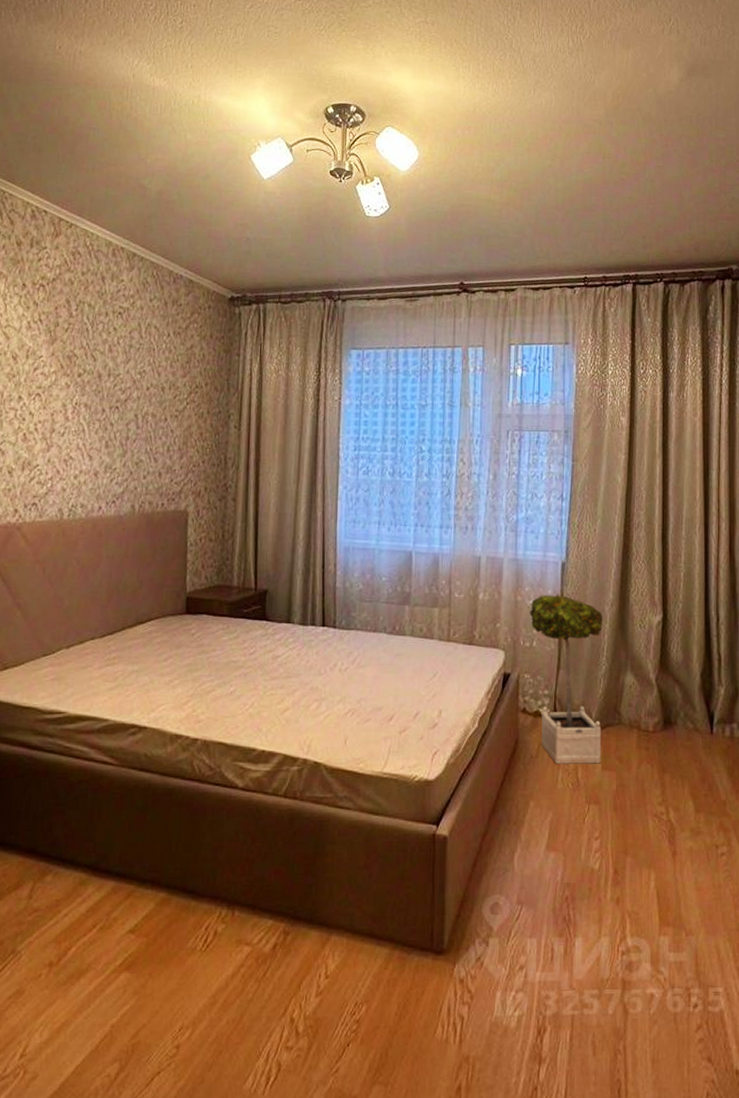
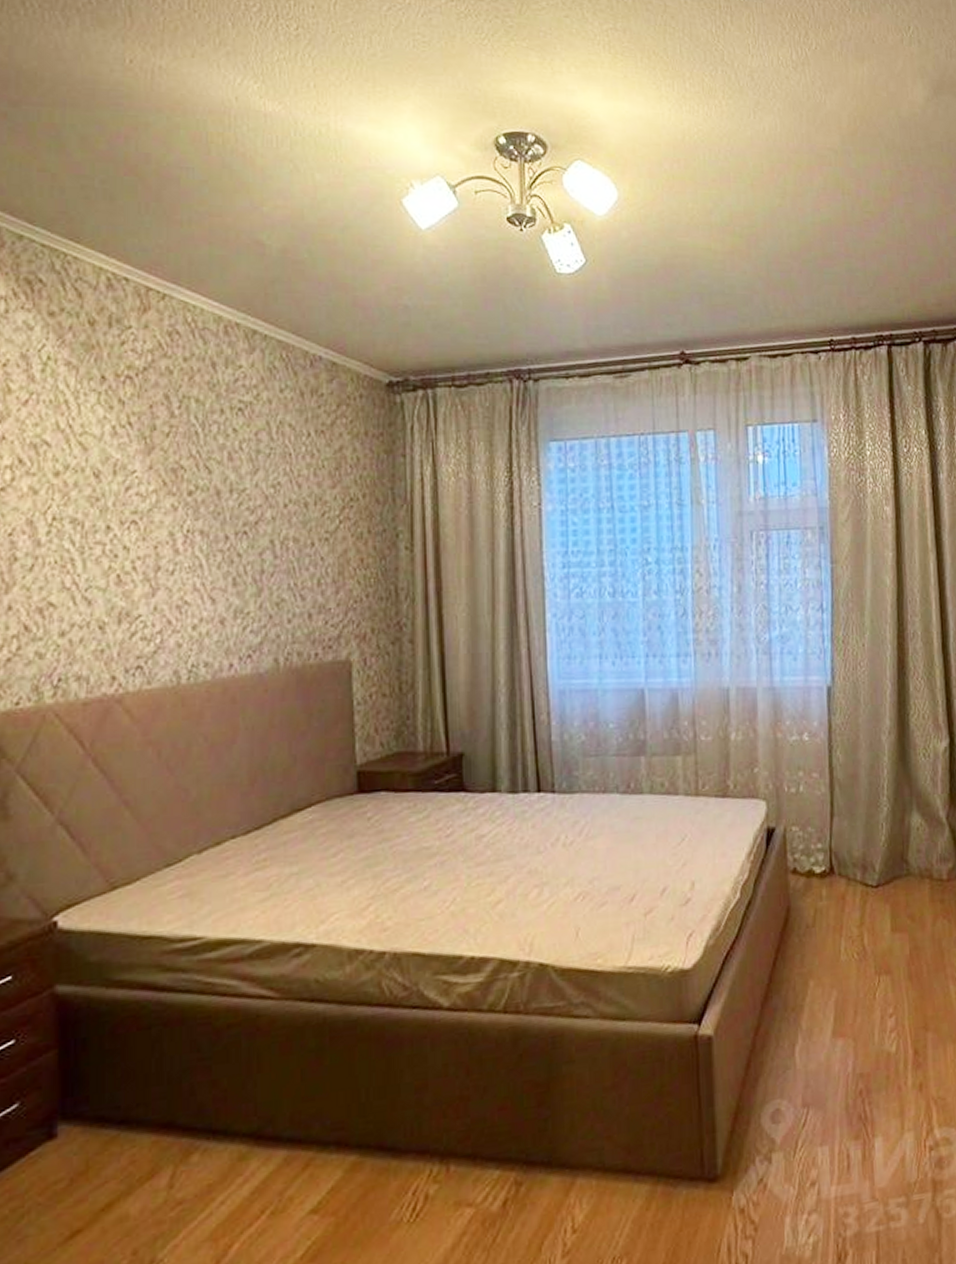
potted tree: present [530,594,603,764] -> none [793,725,889,931]

